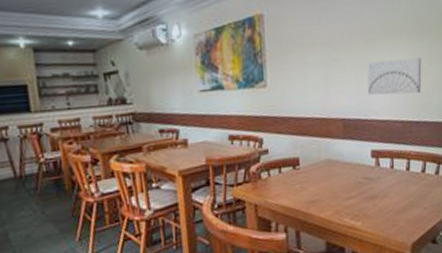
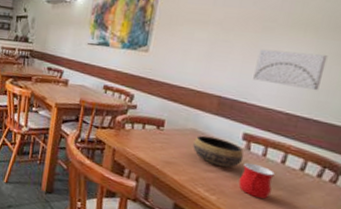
bowl: none [330,162,376,190] -> present [193,135,244,168]
mug: none [377,178,404,211] -> present [238,162,275,199]

